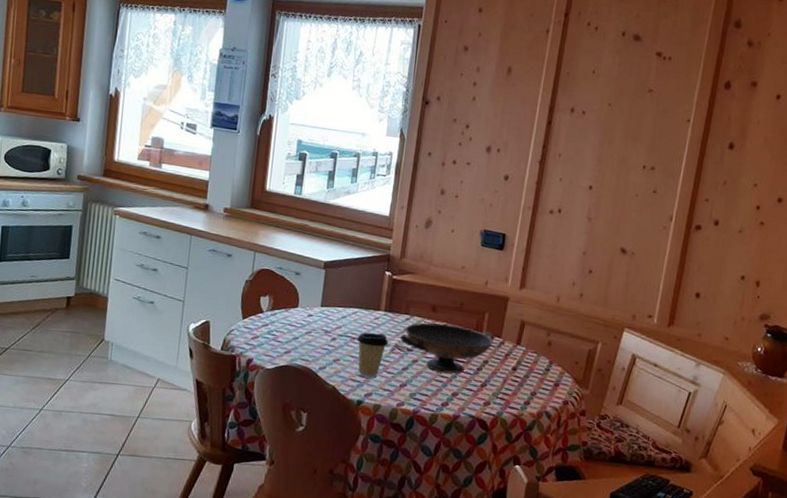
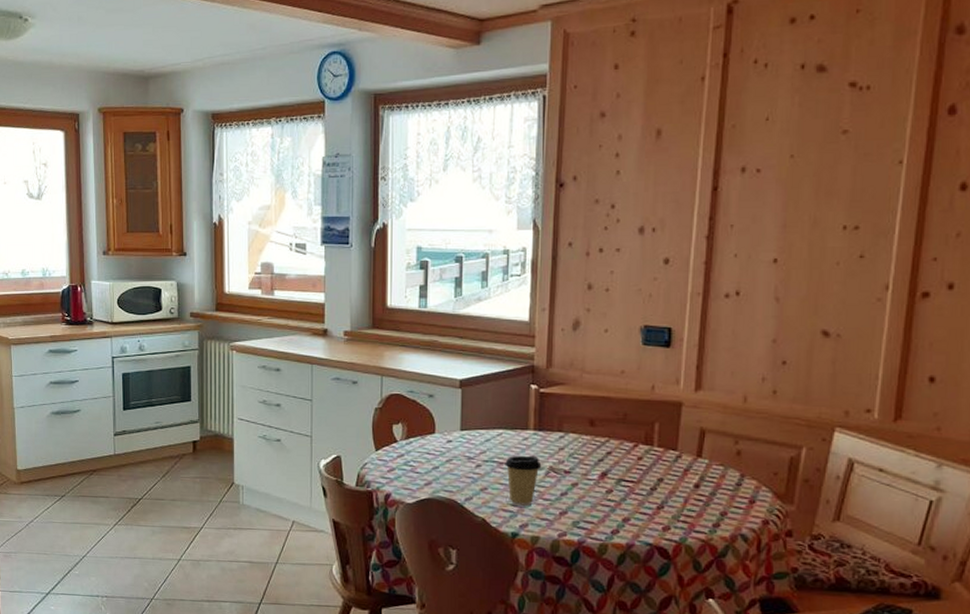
decorative bowl: present [400,322,495,374] -> none [554,439,669,496]

